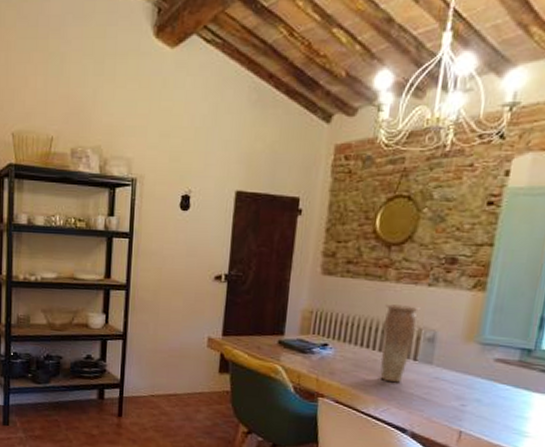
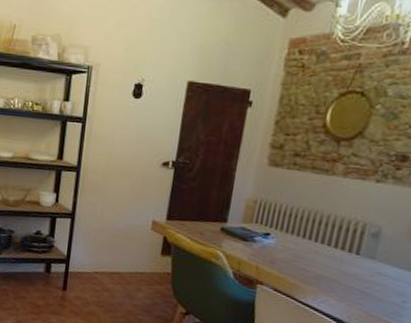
vase: present [380,304,420,383] -> none [320,198,366,276]

